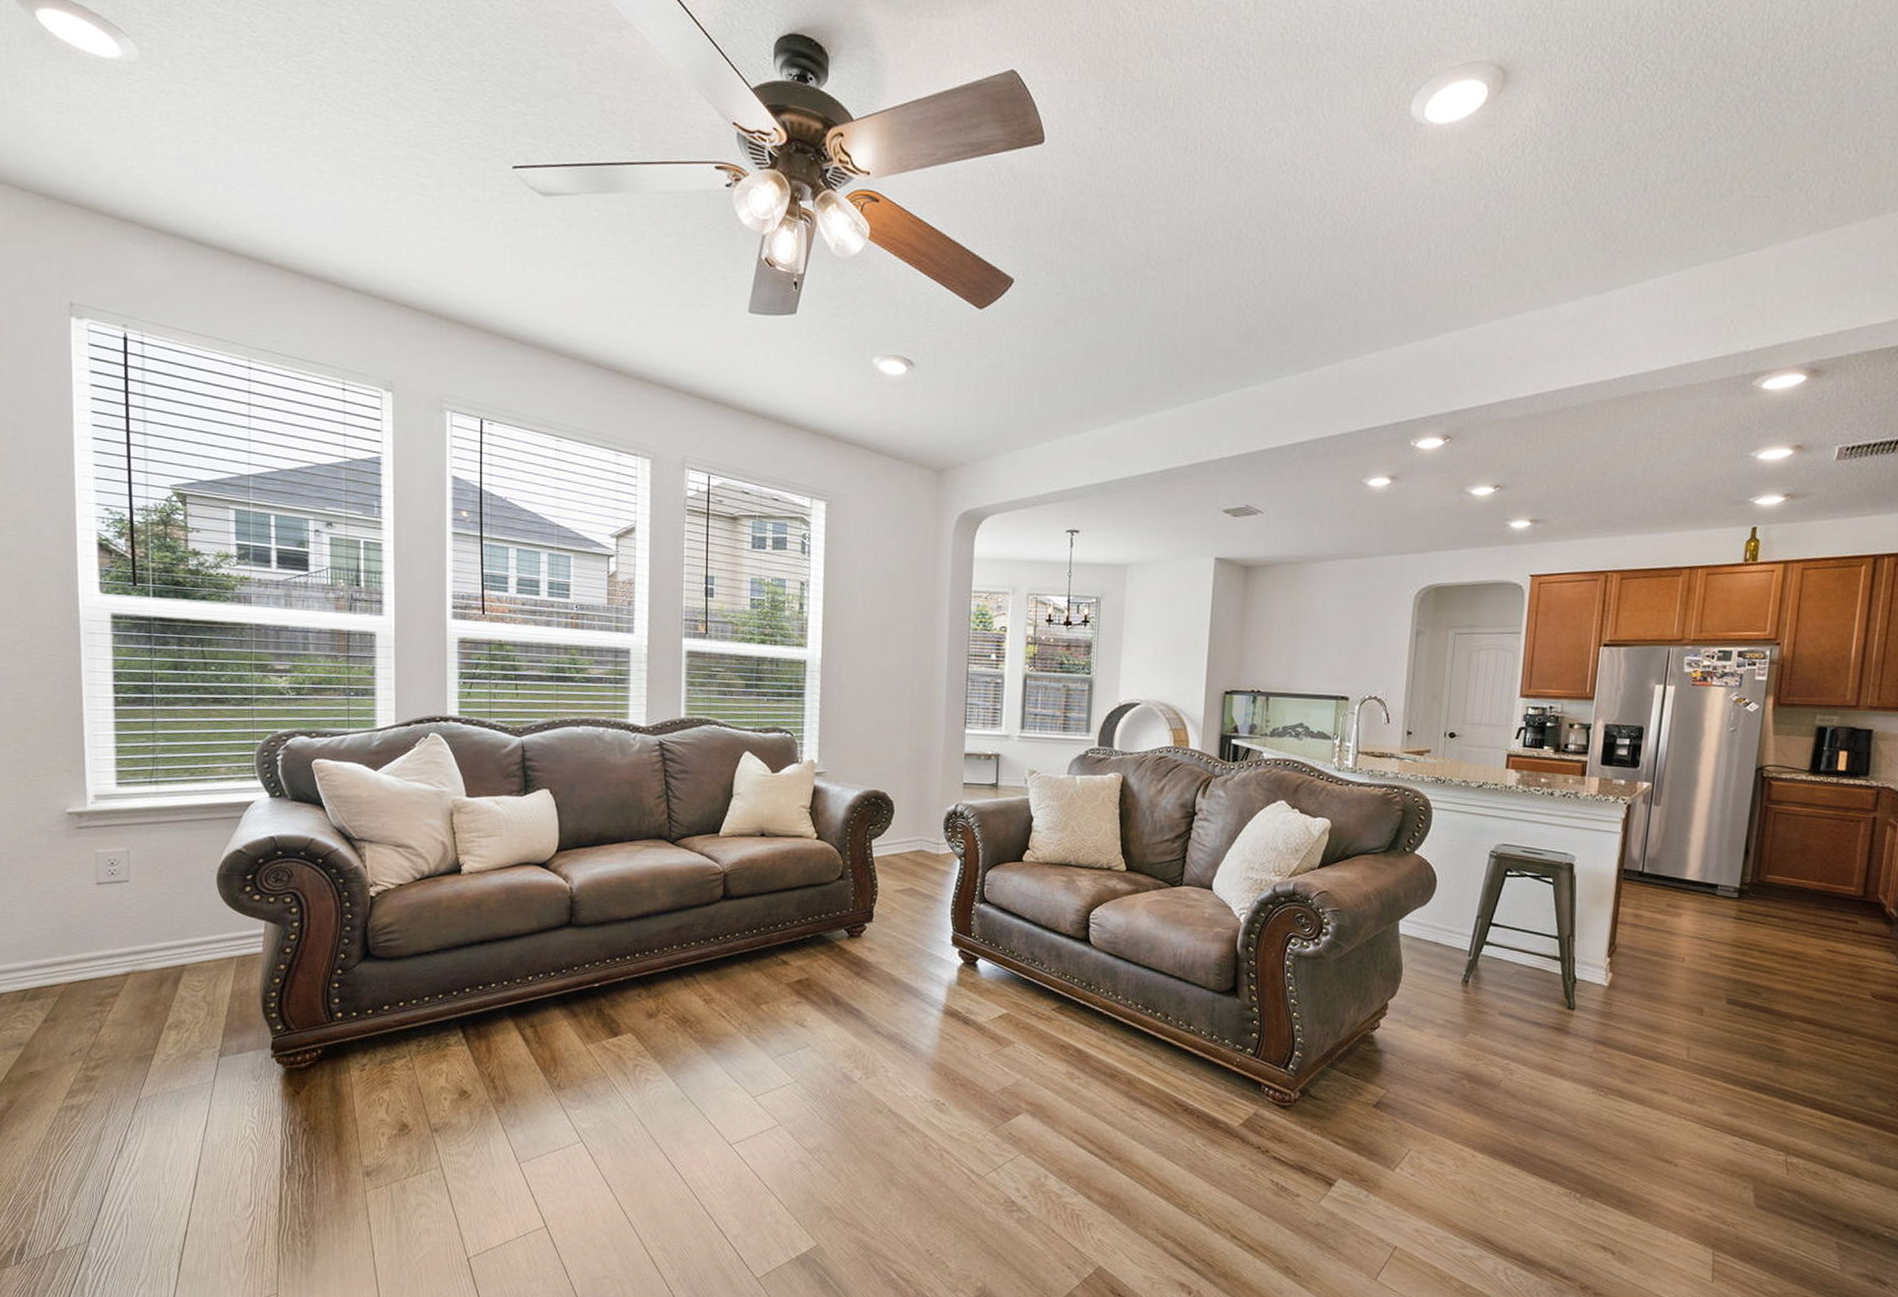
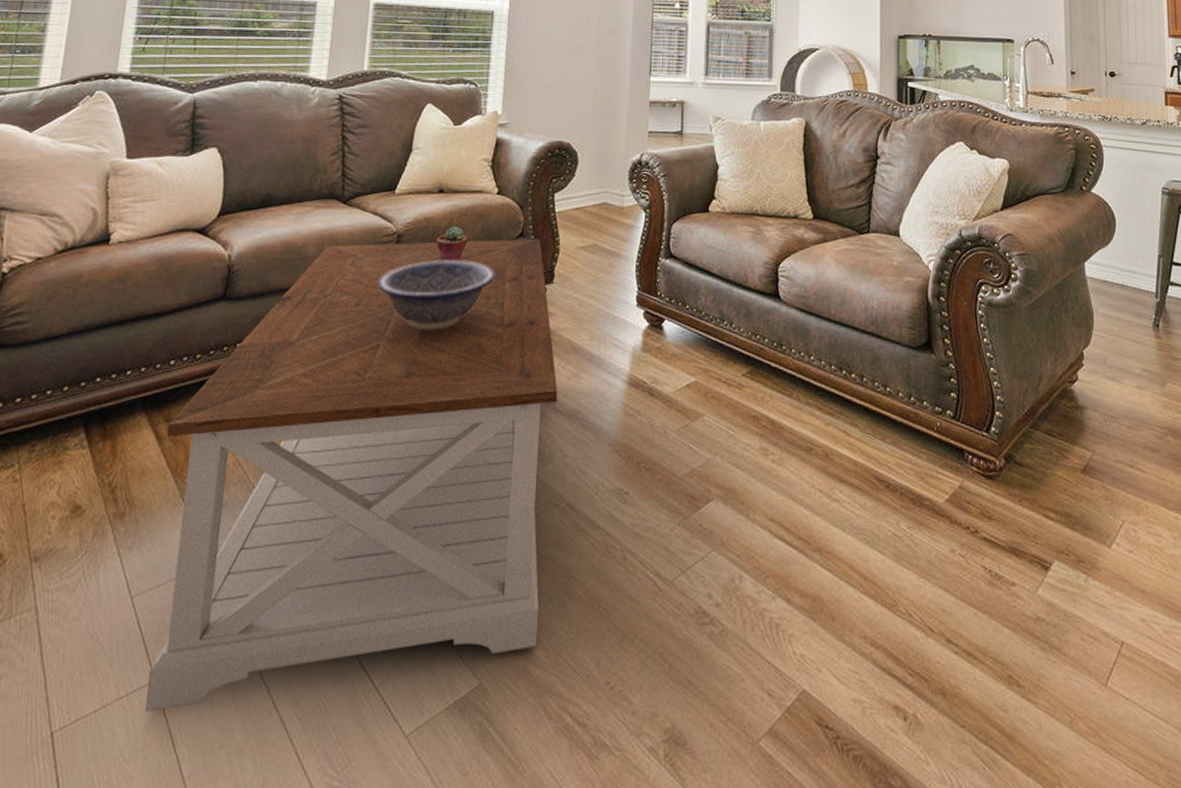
coffee table: none [533,881,879,1248] -> present [145,238,558,712]
decorative bowl: none [708,898,818,960] -> present [377,260,496,330]
potted succulent: none [760,868,790,900] -> present [436,227,467,262]

